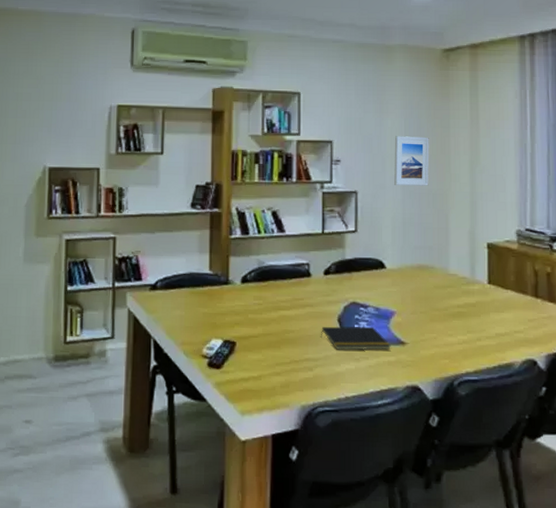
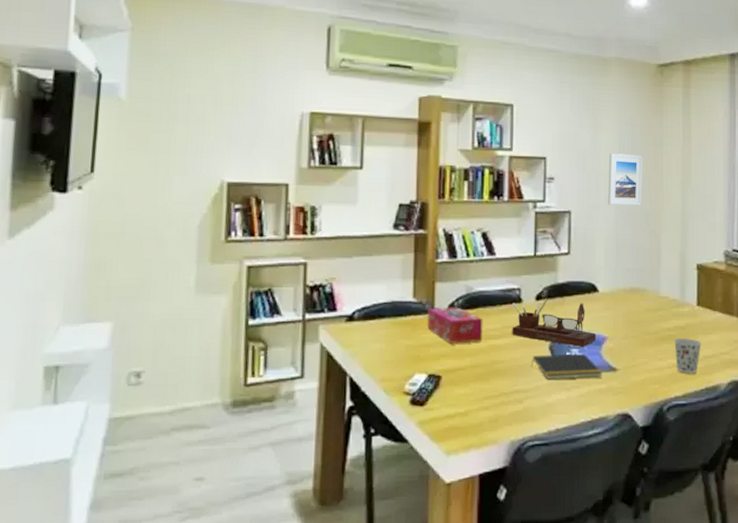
tissue box: none [222,279,274,313] -> present [427,307,483,344]
desk organizer: none [302,274,384,320] -> present [512,299,596,347]
cup: none [464,315,494,350] -> present [674,338,702,373]

